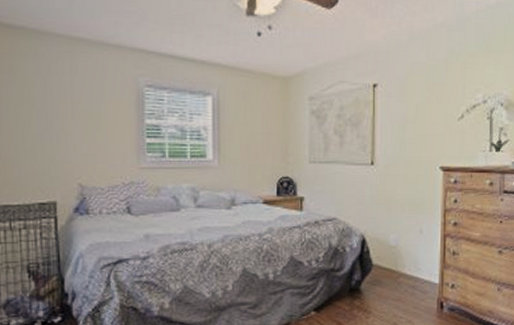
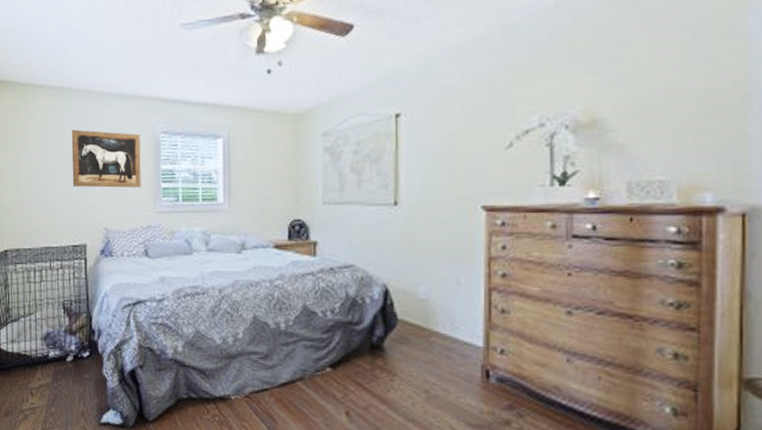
wall art: none [36,75,122,143] -> present [71,129,141,188]

